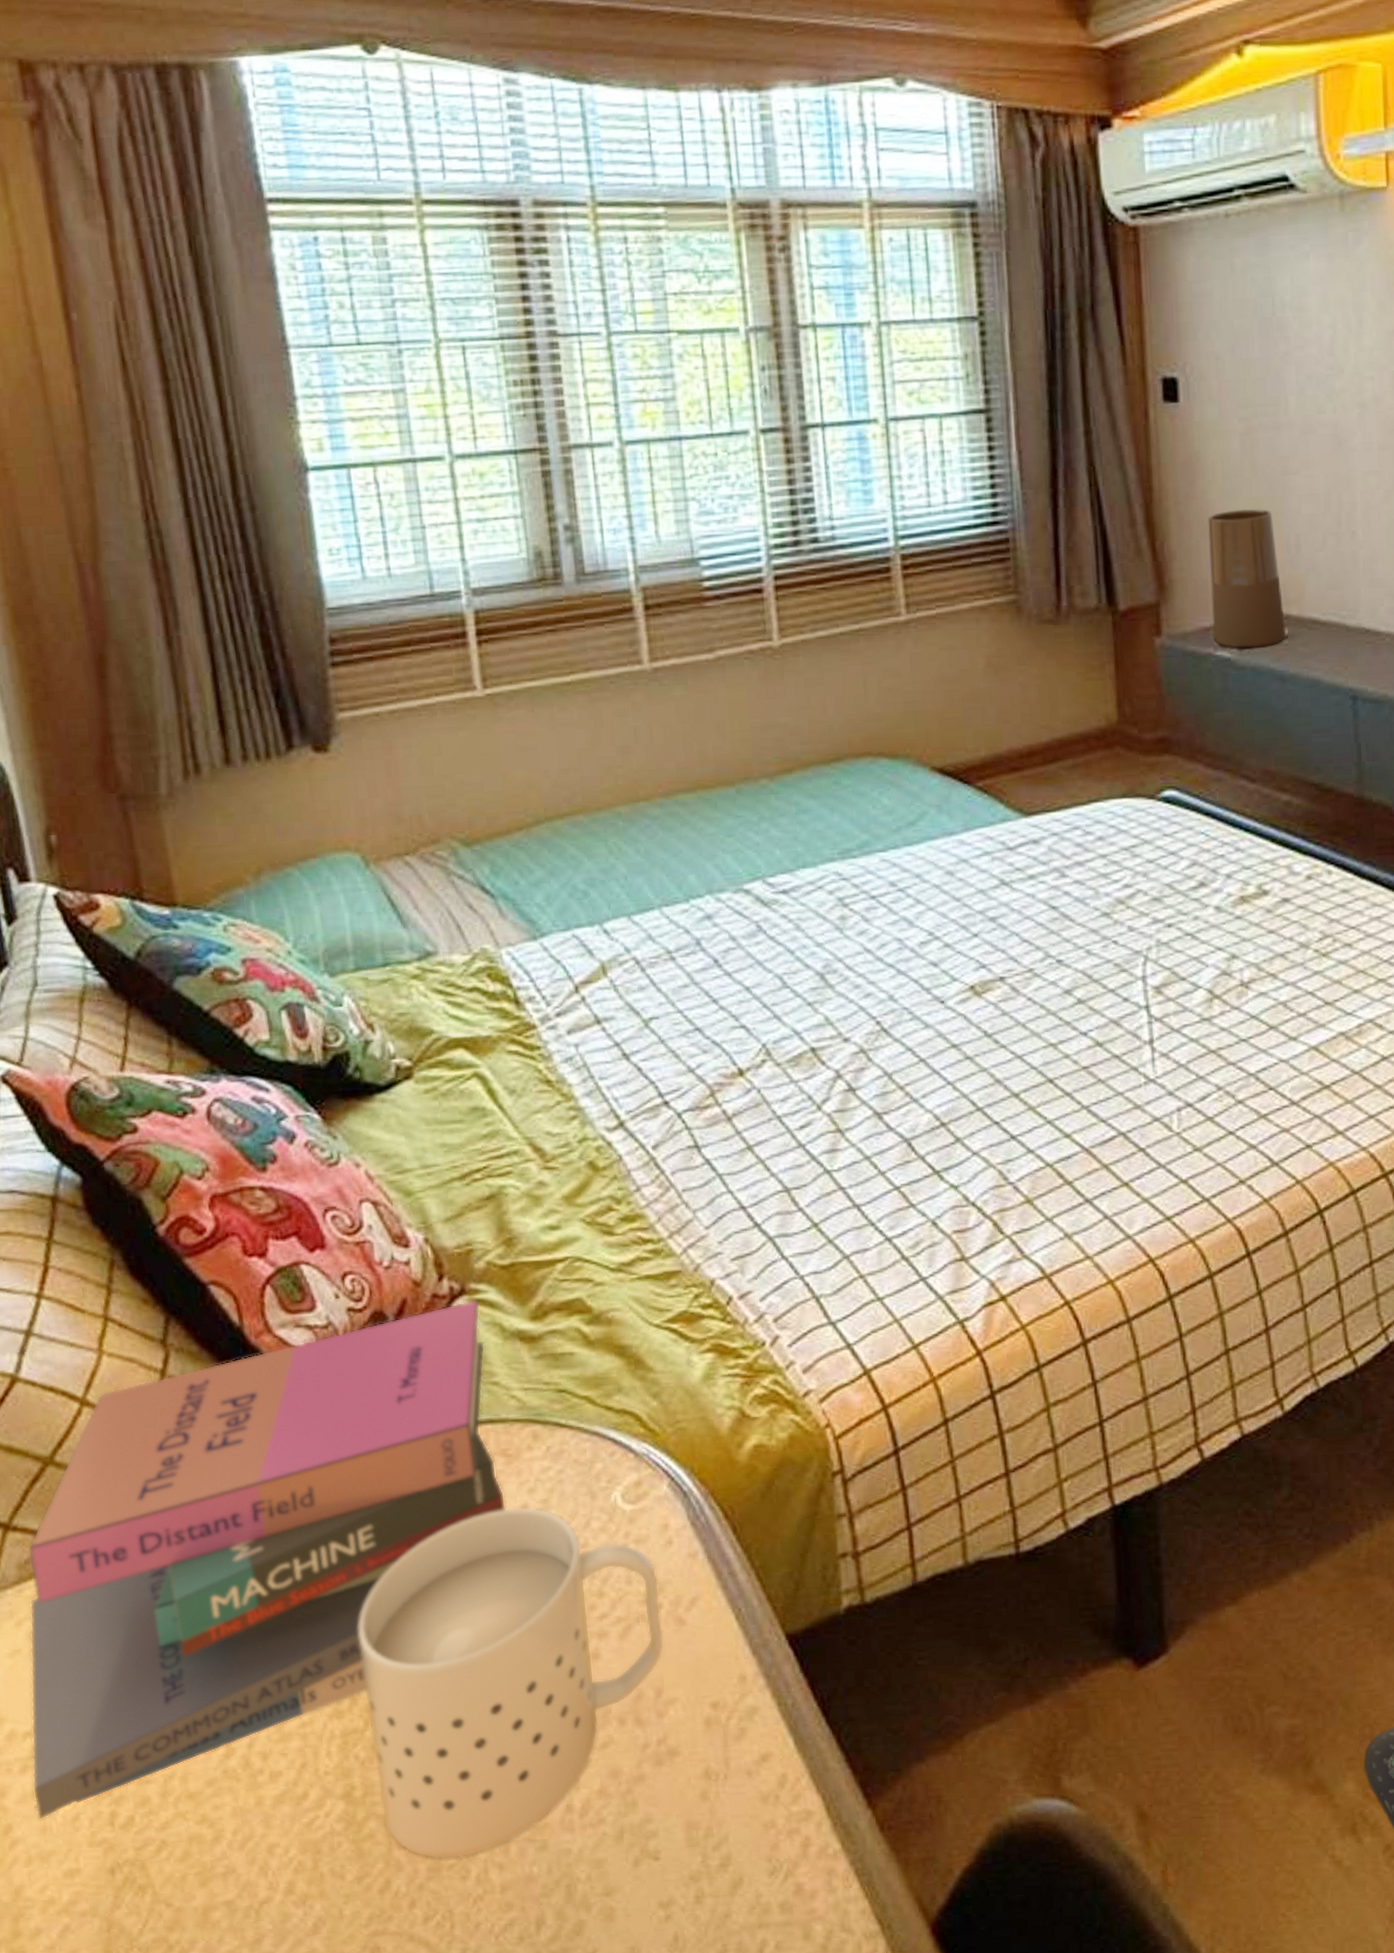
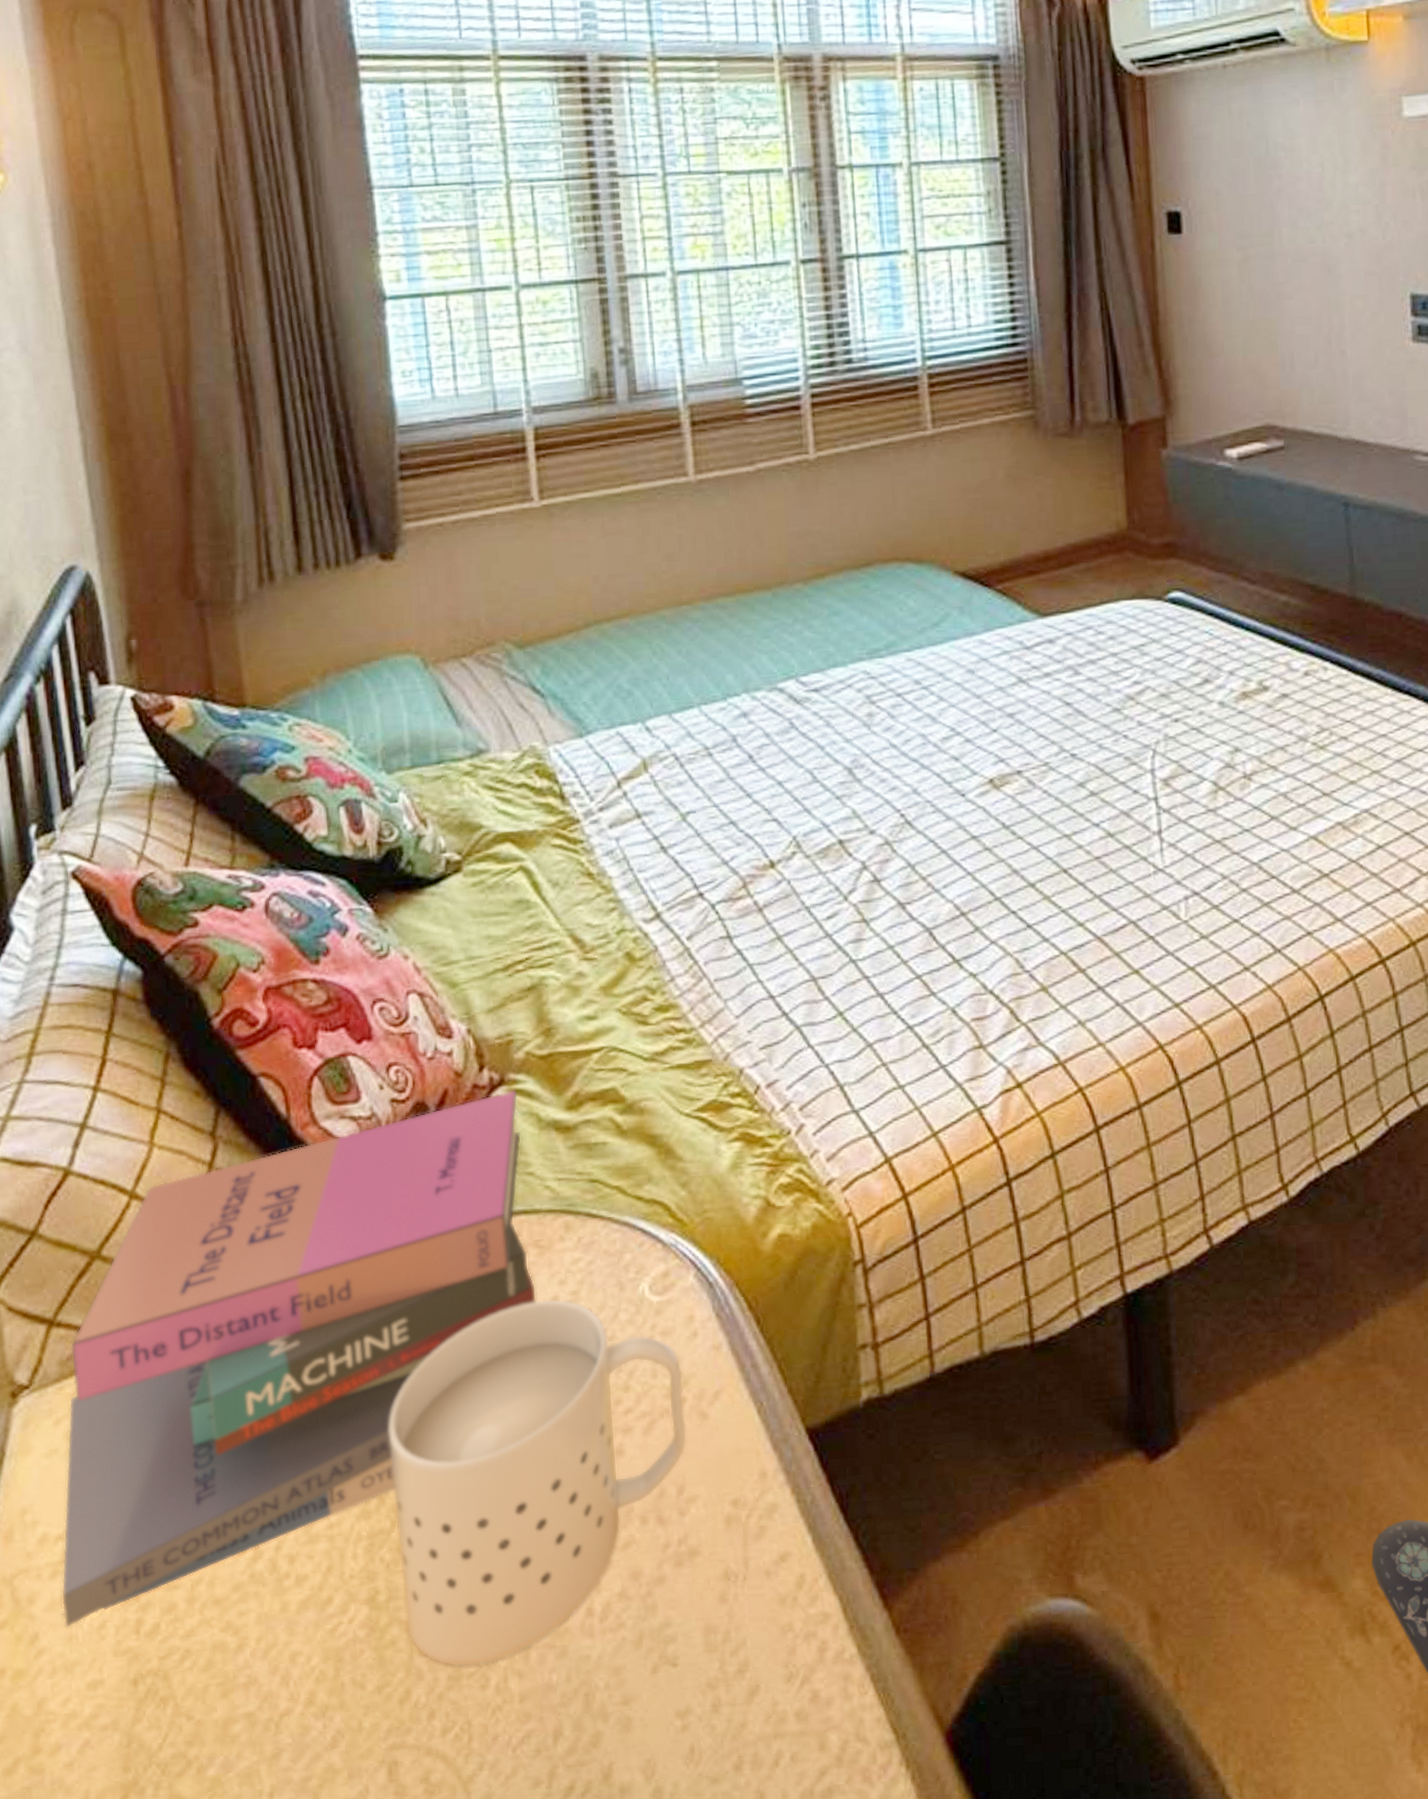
vase: present [1208,509,1286,651] -> none [1209,330,1282,461]

